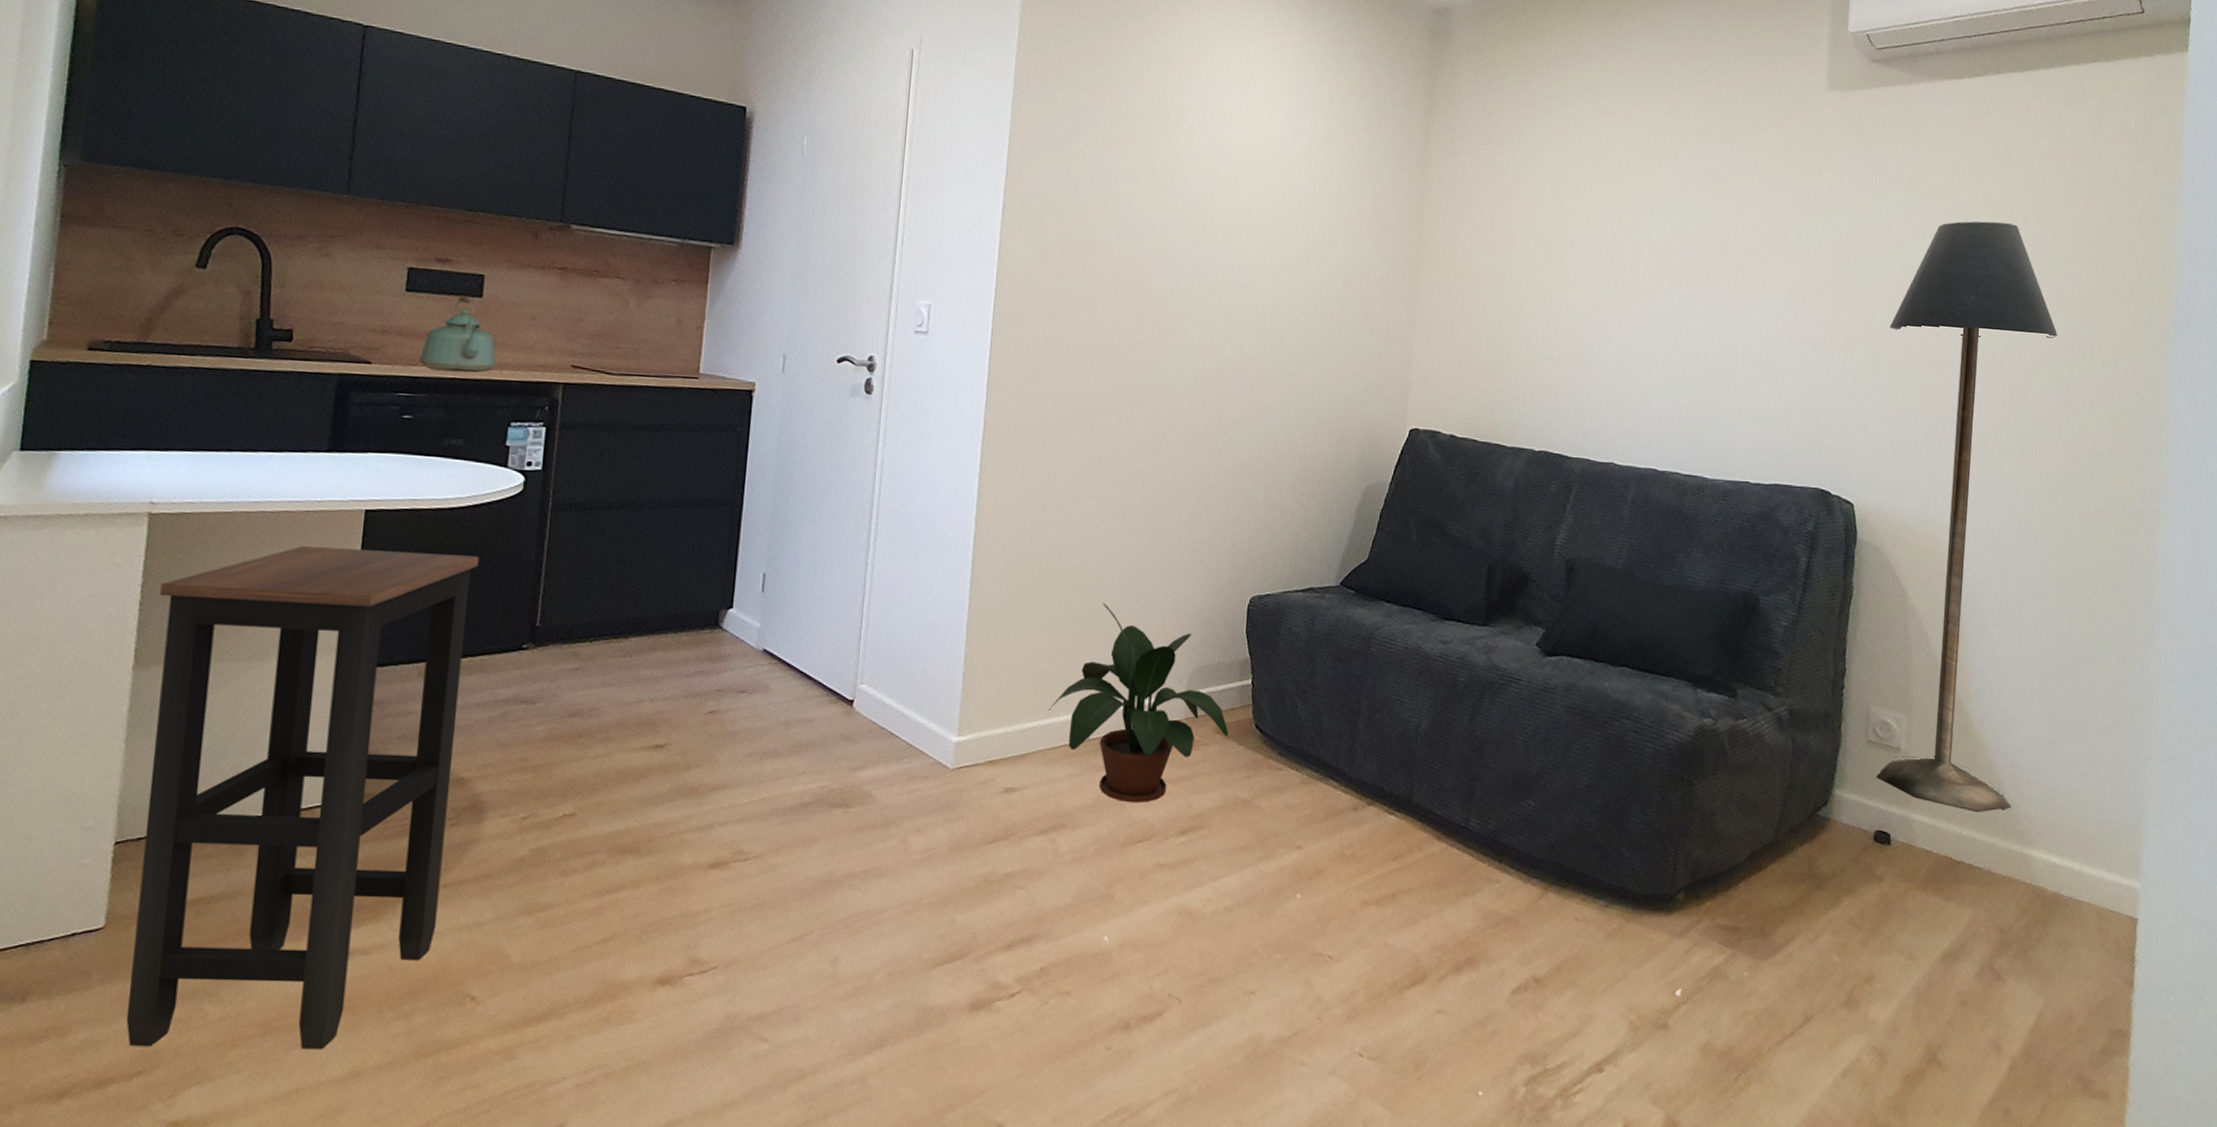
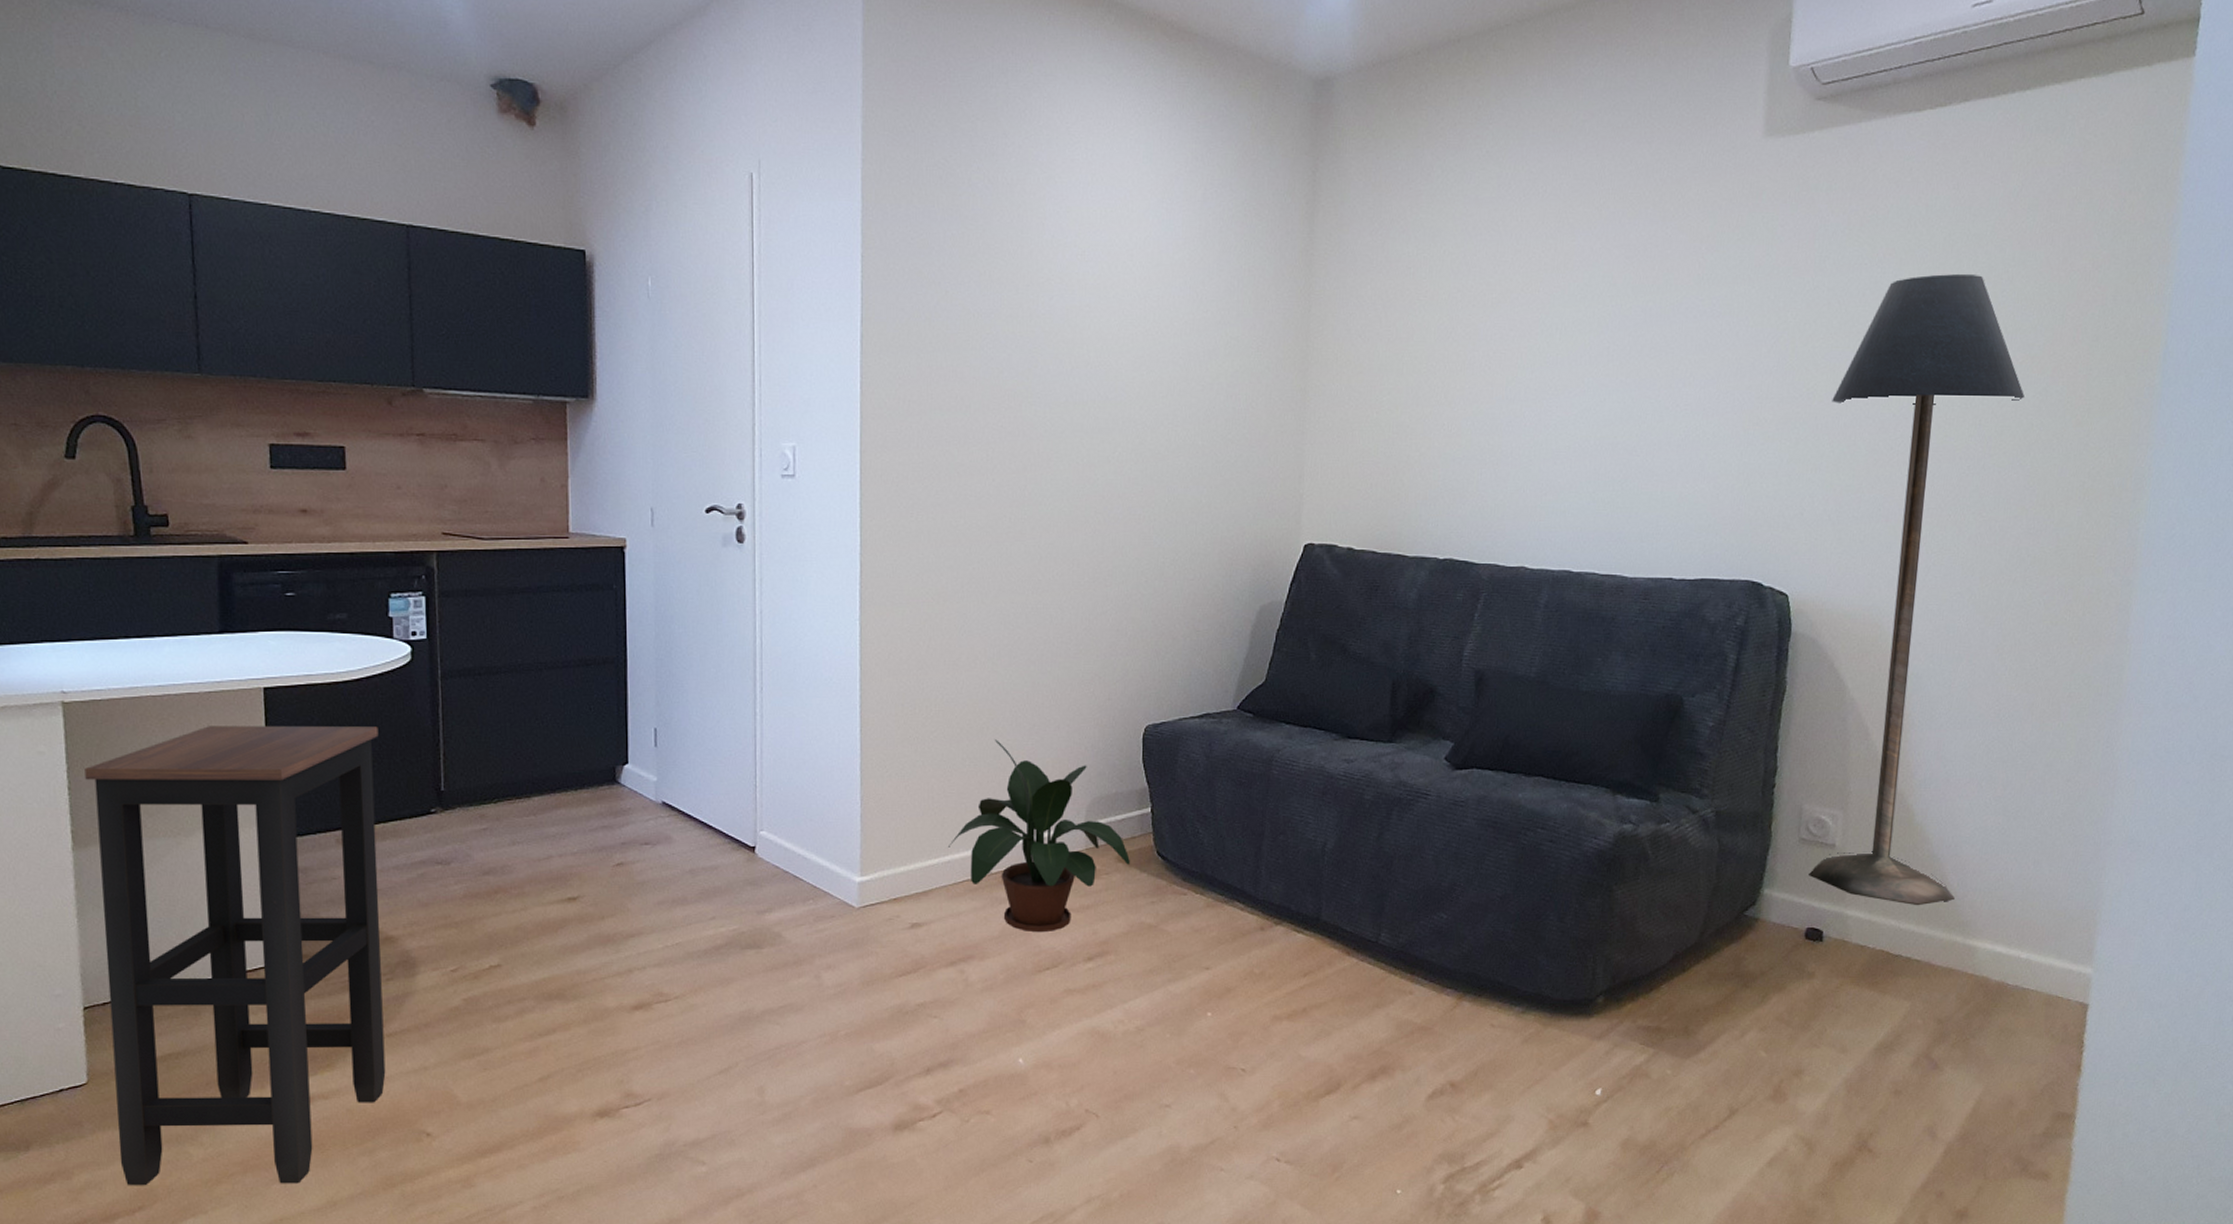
kettle: present [420,295,496,373] -> none [294,469,368,547]

